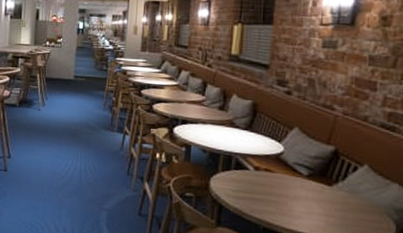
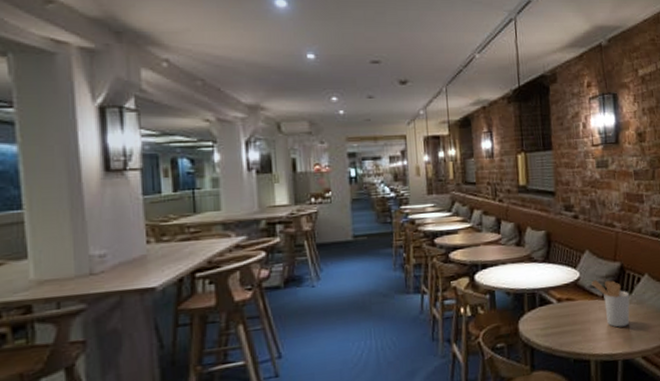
utensil holder: none [295,158,341,212] -> present [590,280,630,328]

